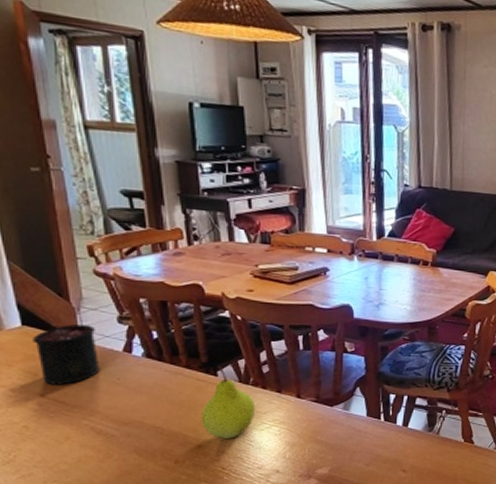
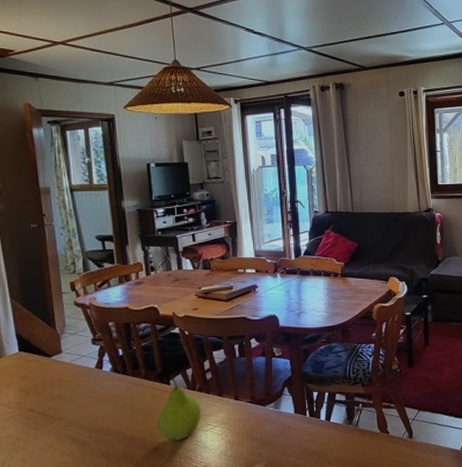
candle: present [33,307,100,385] -> none [27,333,78,401]

